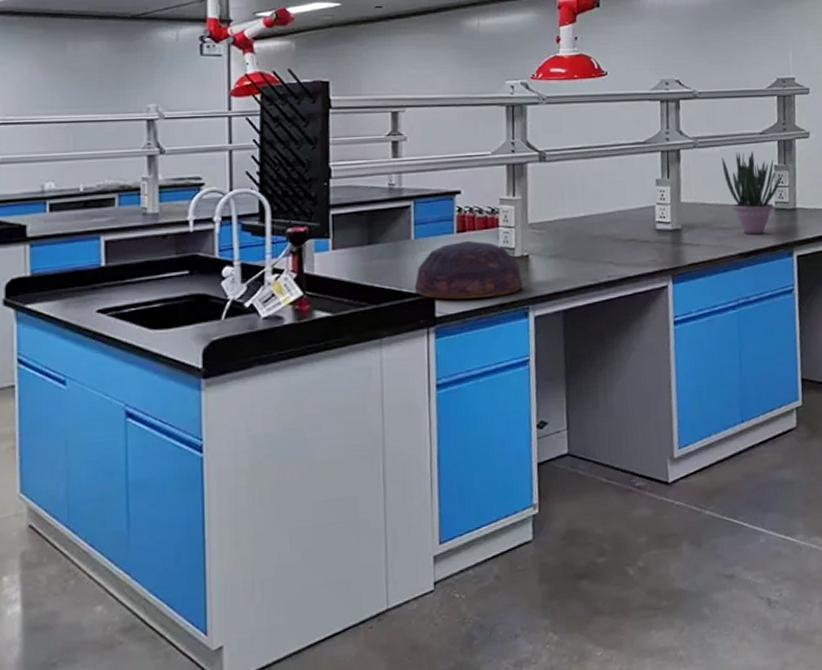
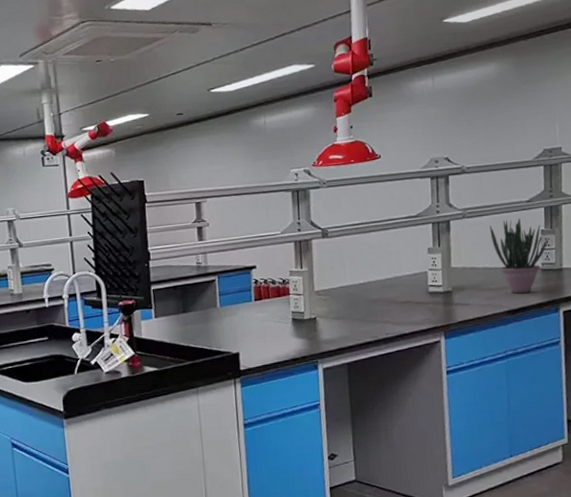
bowl: present [414,240,523,300] -> none [222,307,312,356]

